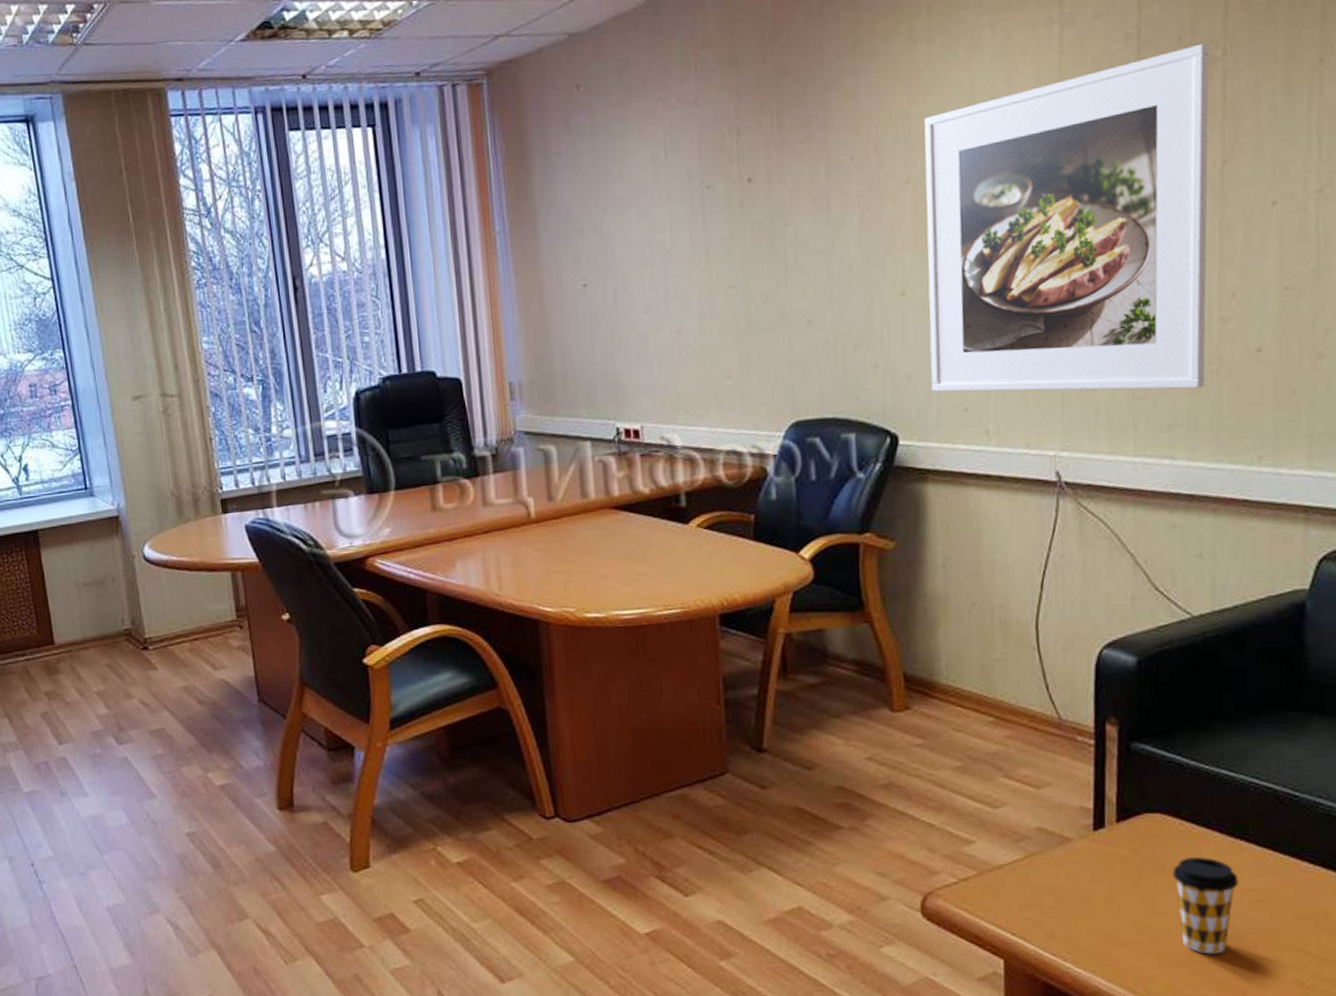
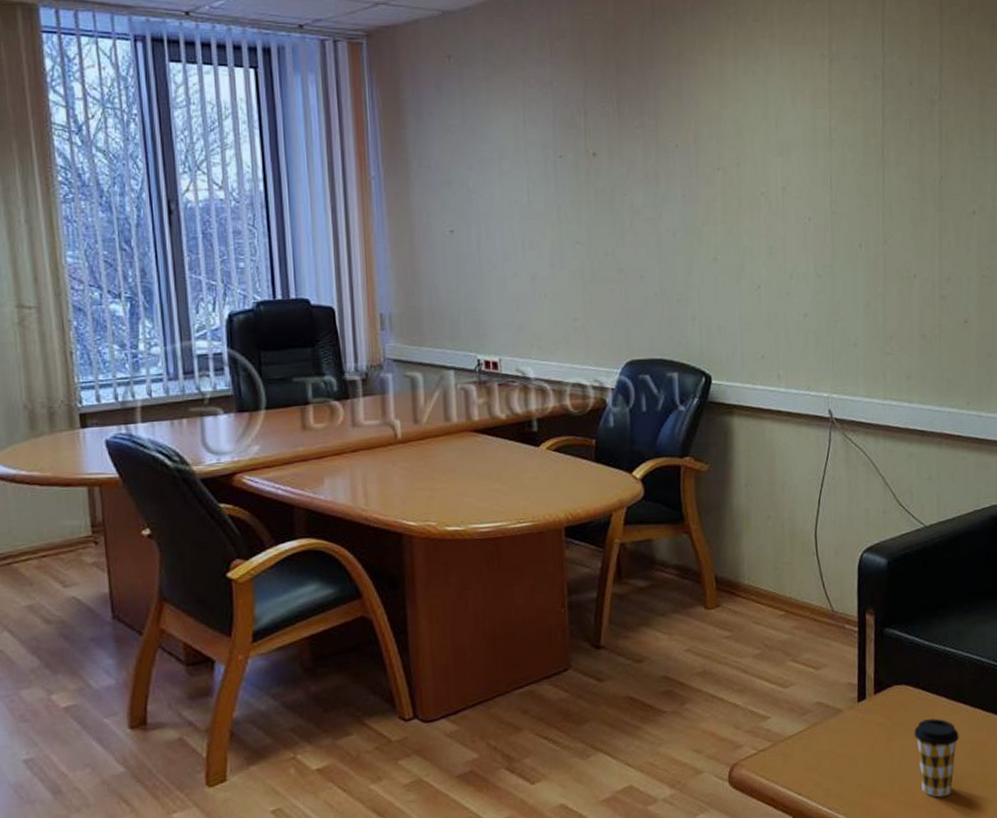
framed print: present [924,43,1209,392] -> none [731,88,931,349]

